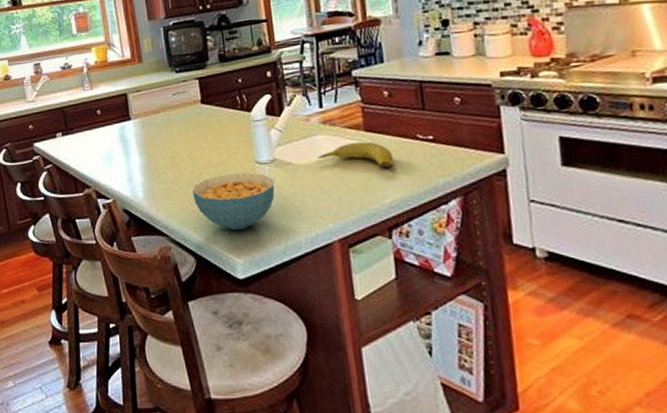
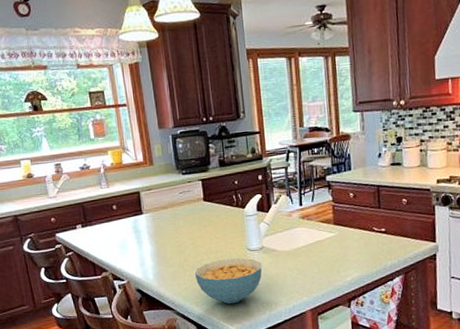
fruit: present [317,142,394,168] -> none [296,233,355,254]

